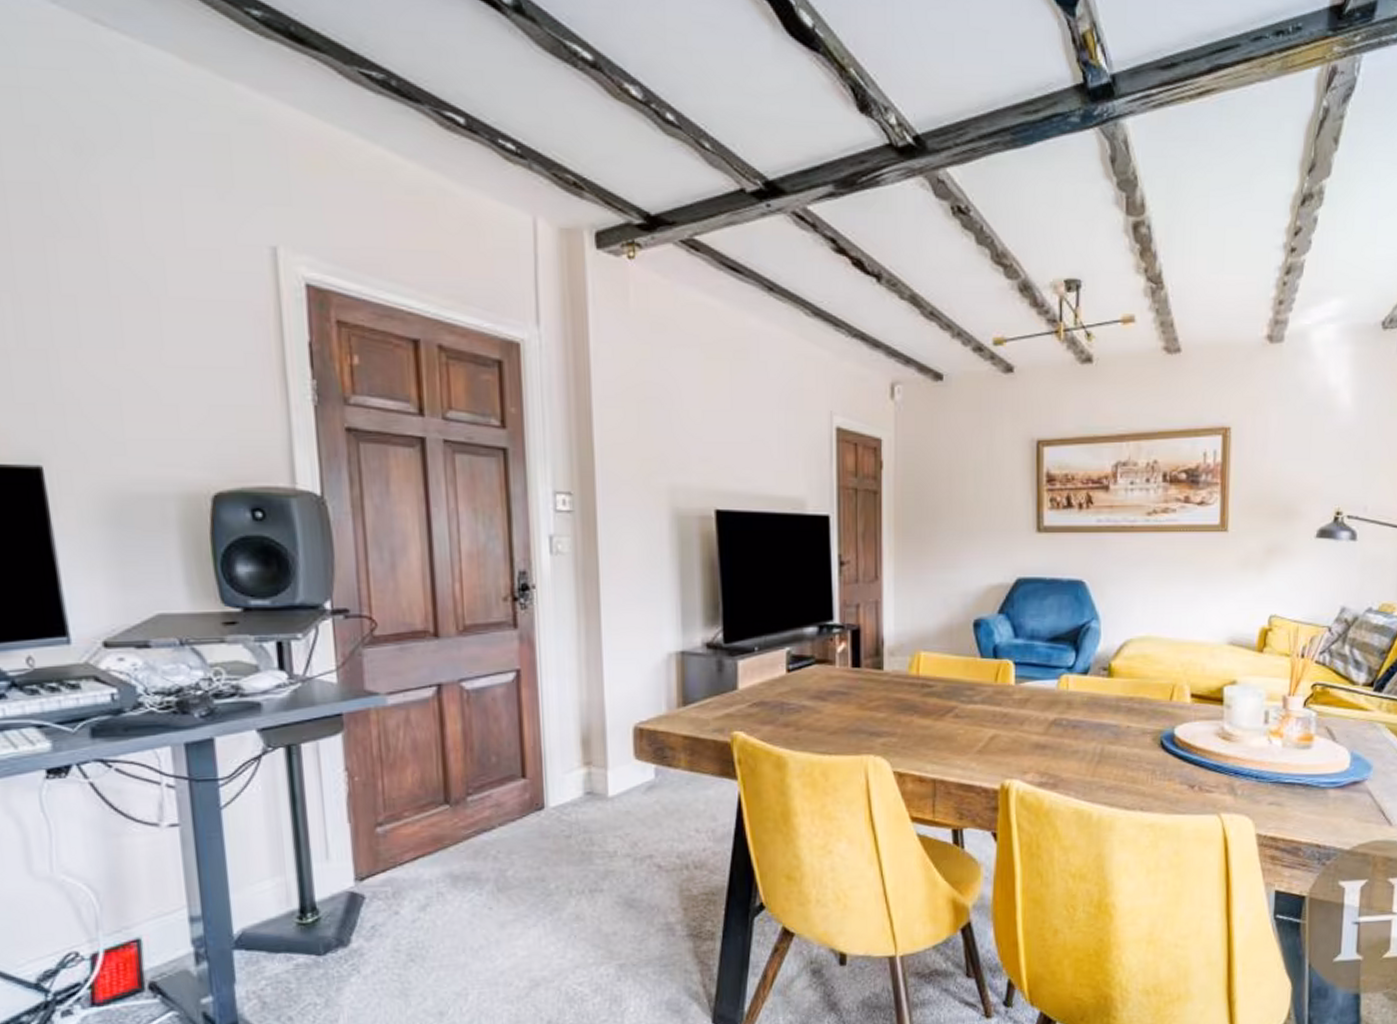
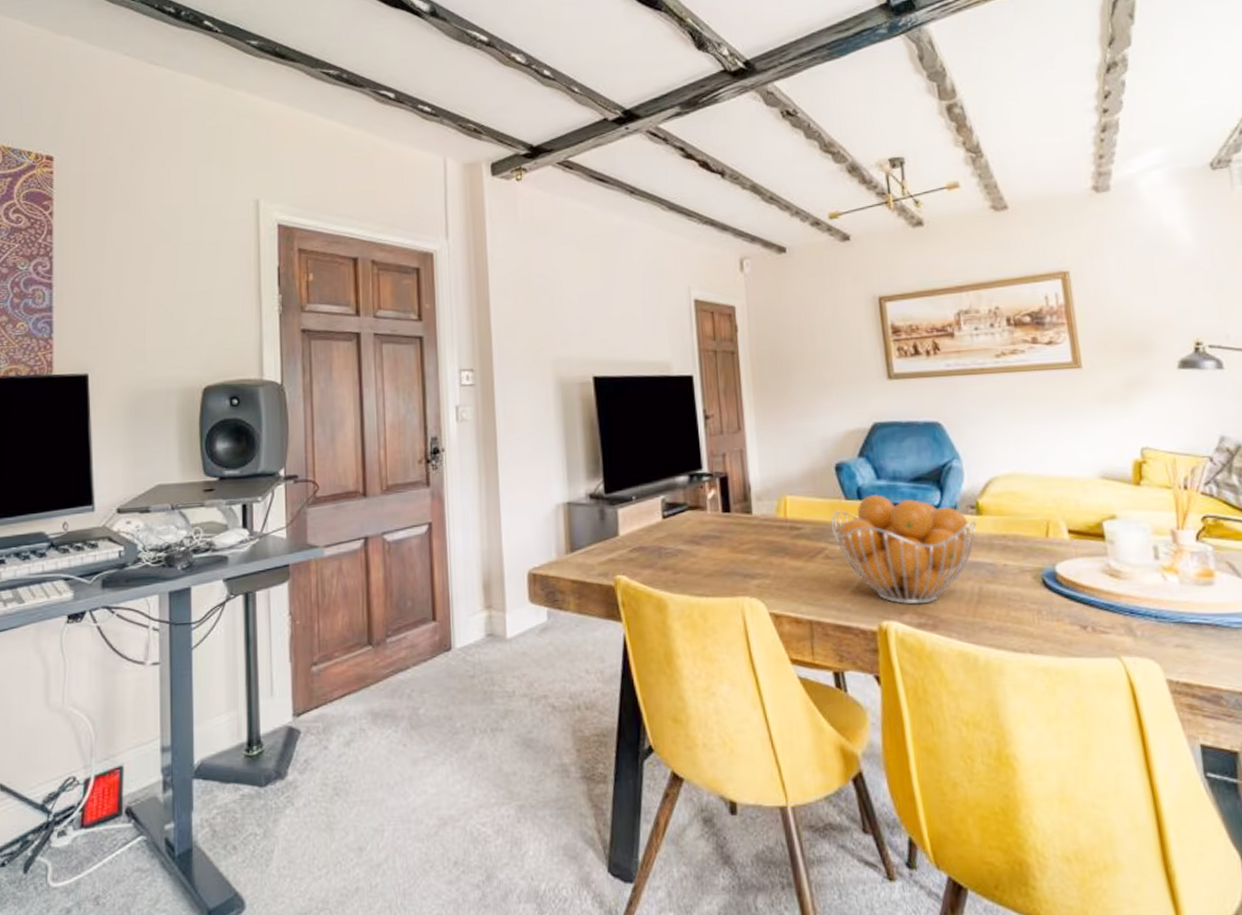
fruit basket: none [964,654,1107,764] -> present [831,495,977,605]

